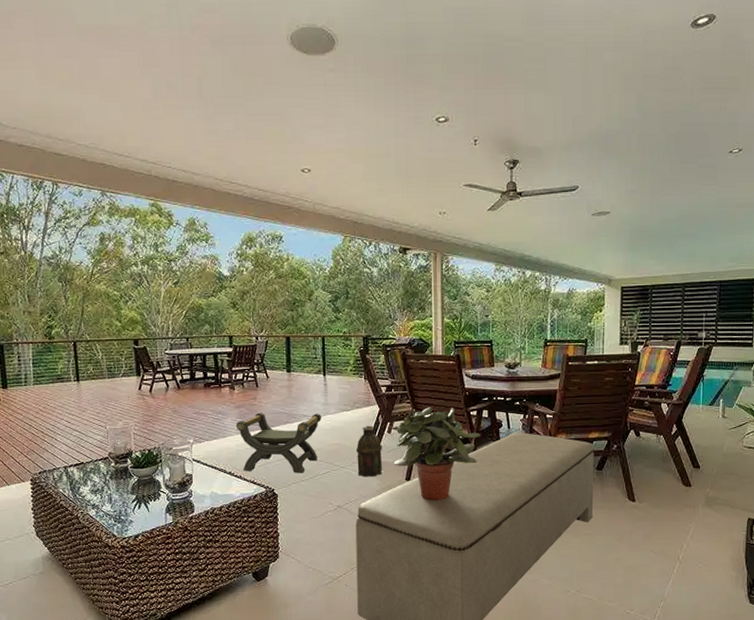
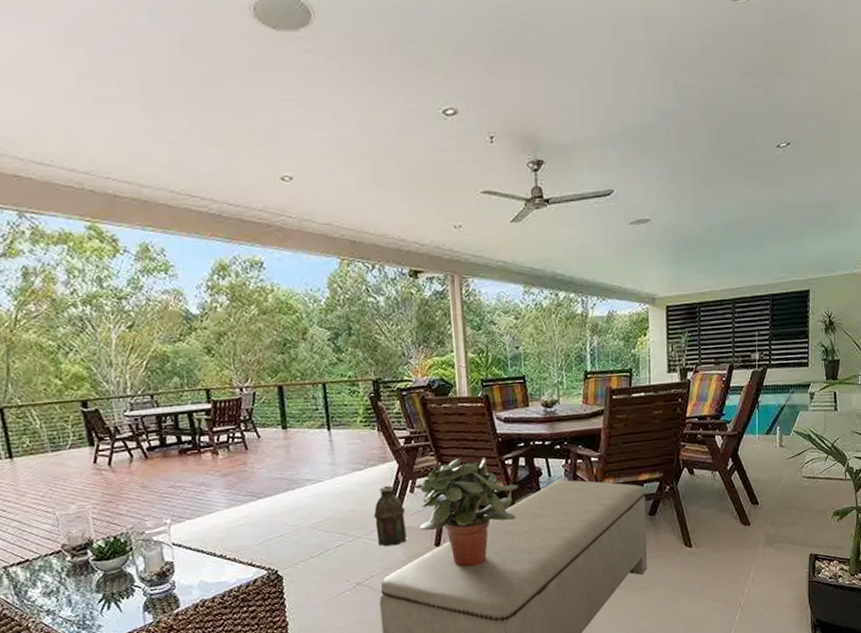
stool: present [235,412,322,474] -> none [223,476,330,553]

